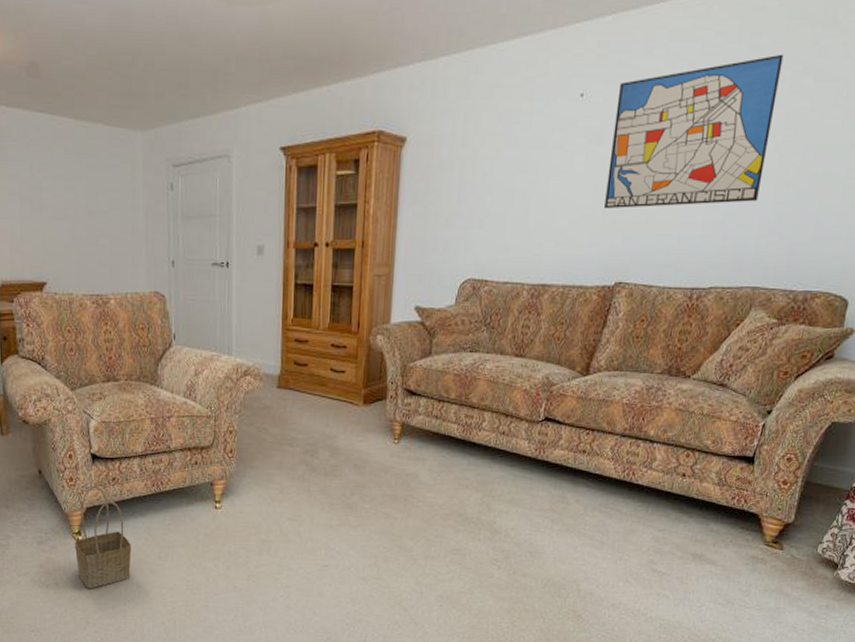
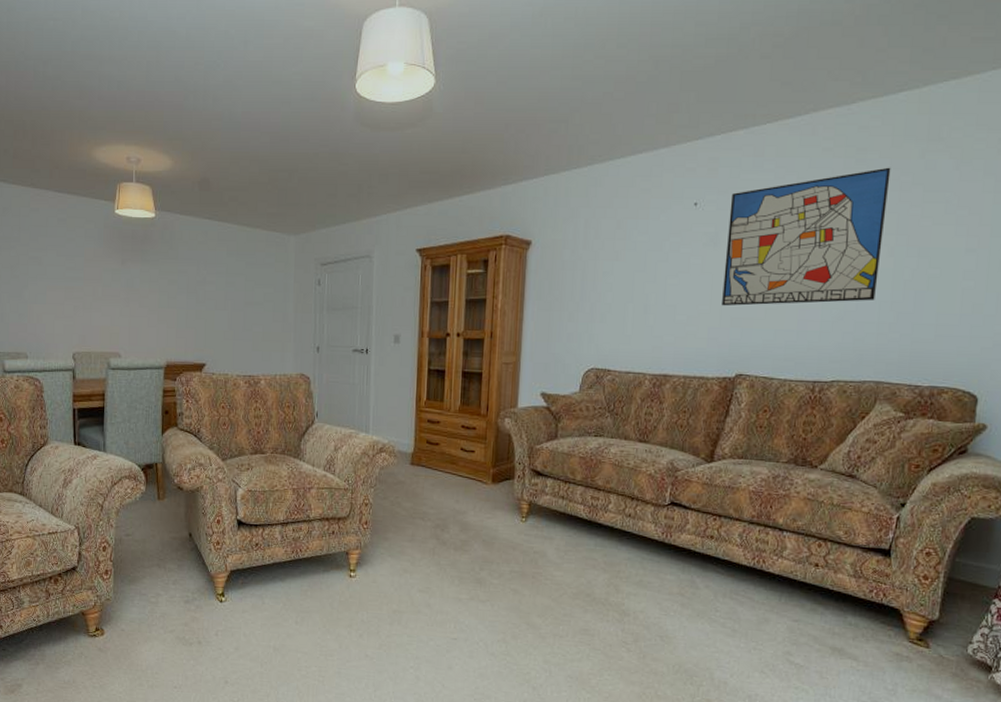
basket: present [75,485,132,589] -> none [218,550,271,649]

